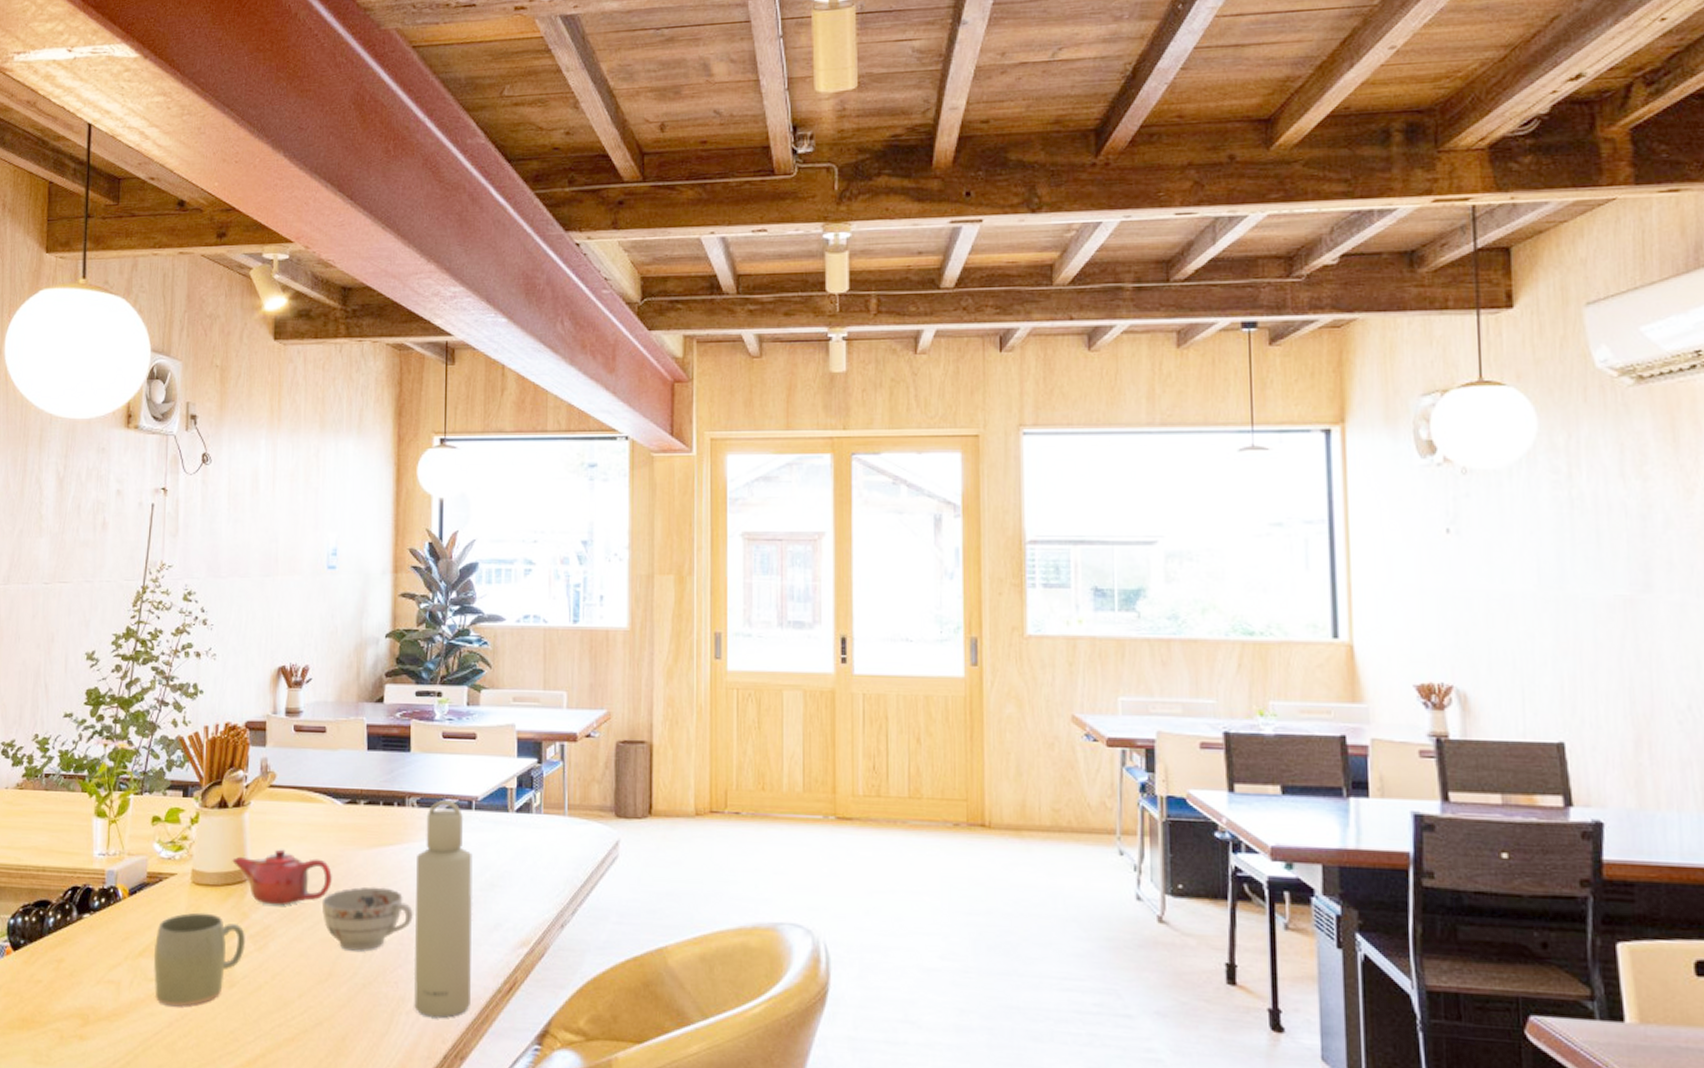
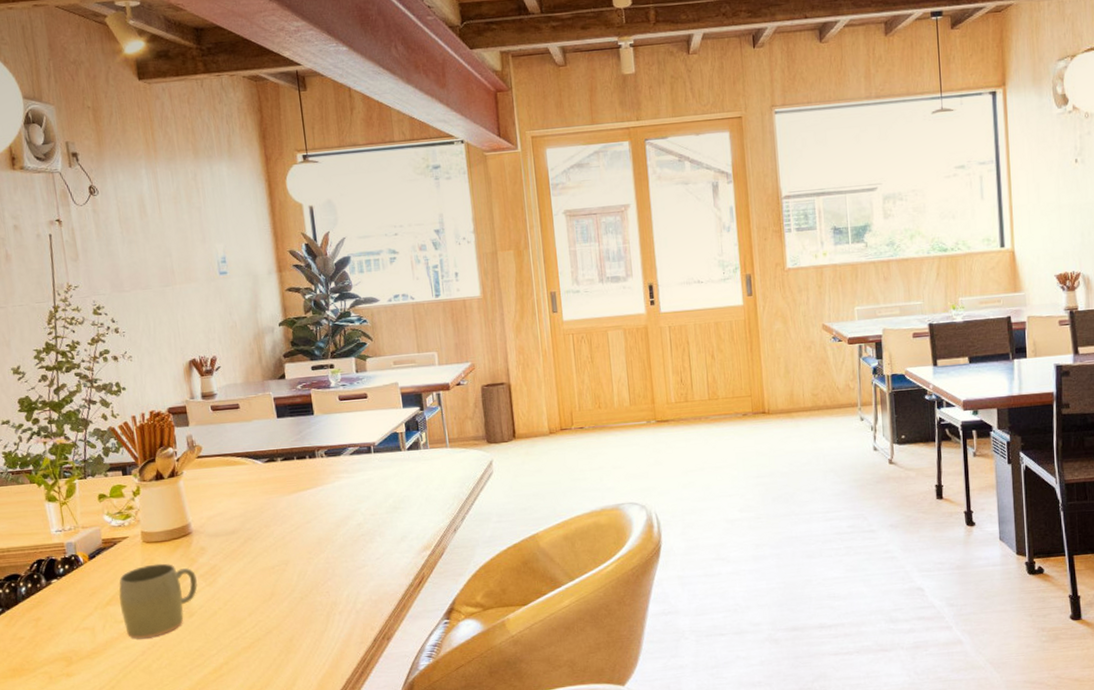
teapot: present [232,849,332,905] -> none [175,505,263,550]
teacup: present [321,886,413,951] -> none [256,522,335,574]
bottle: present [413,799,473,1018] -> none [331,448,390,614]

